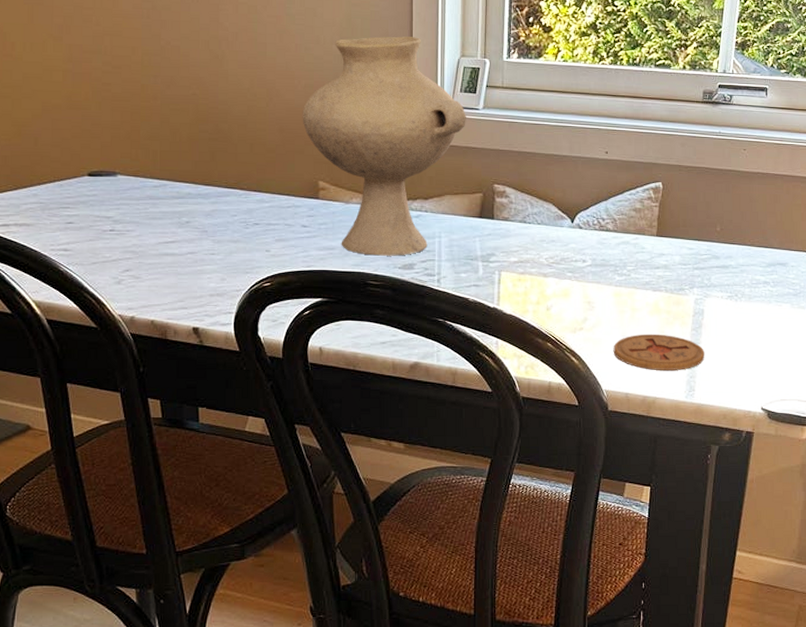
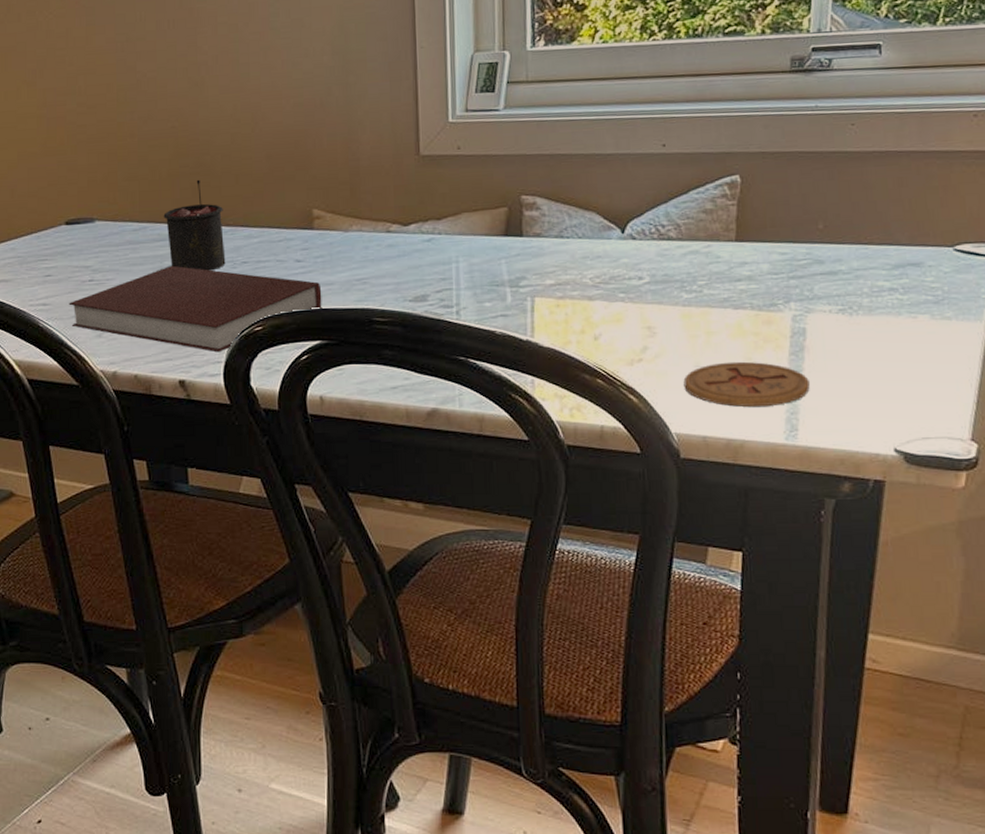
notebook: none [89,222,324,304] -> present [68,265,322,353]
candle: none [183,145,239,229] -> present [163,179,226,271]
vase: present [302,36,466,256] -> none [291,36,484,289]

